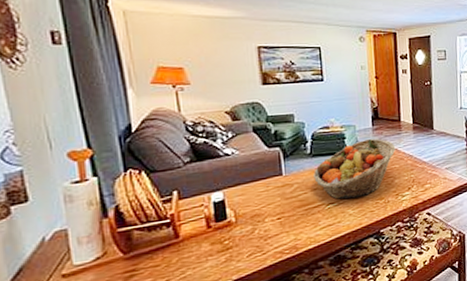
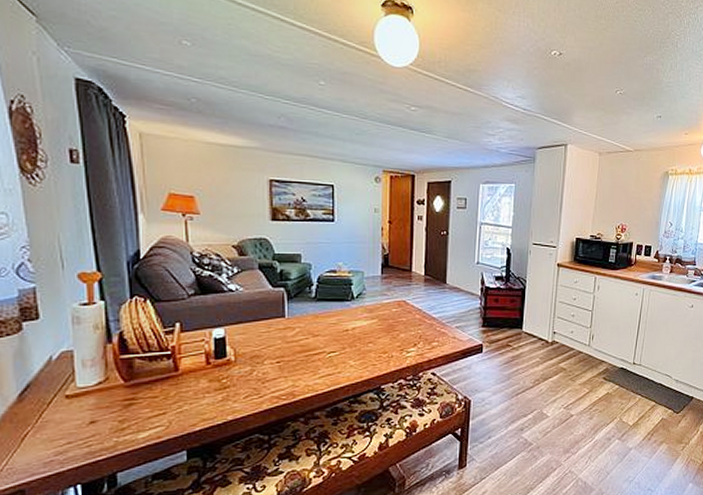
fruit basket: present [313,138,396,200] -> none [317,287,404,350]

